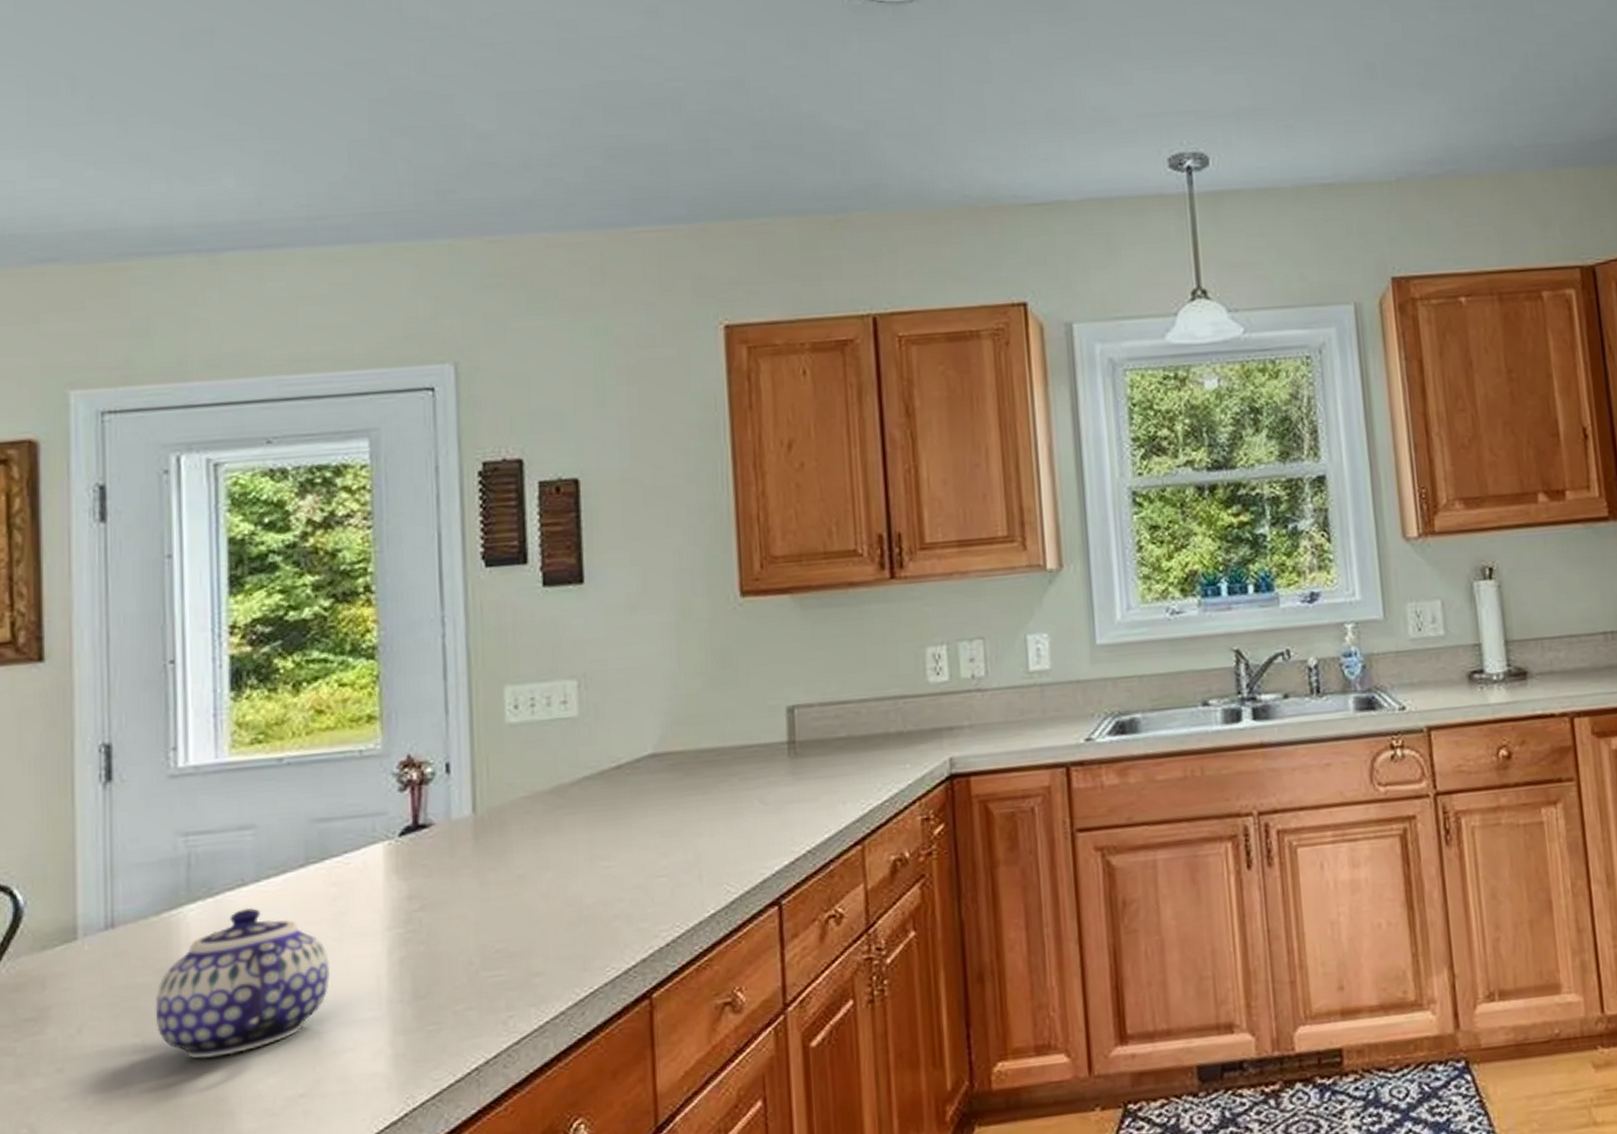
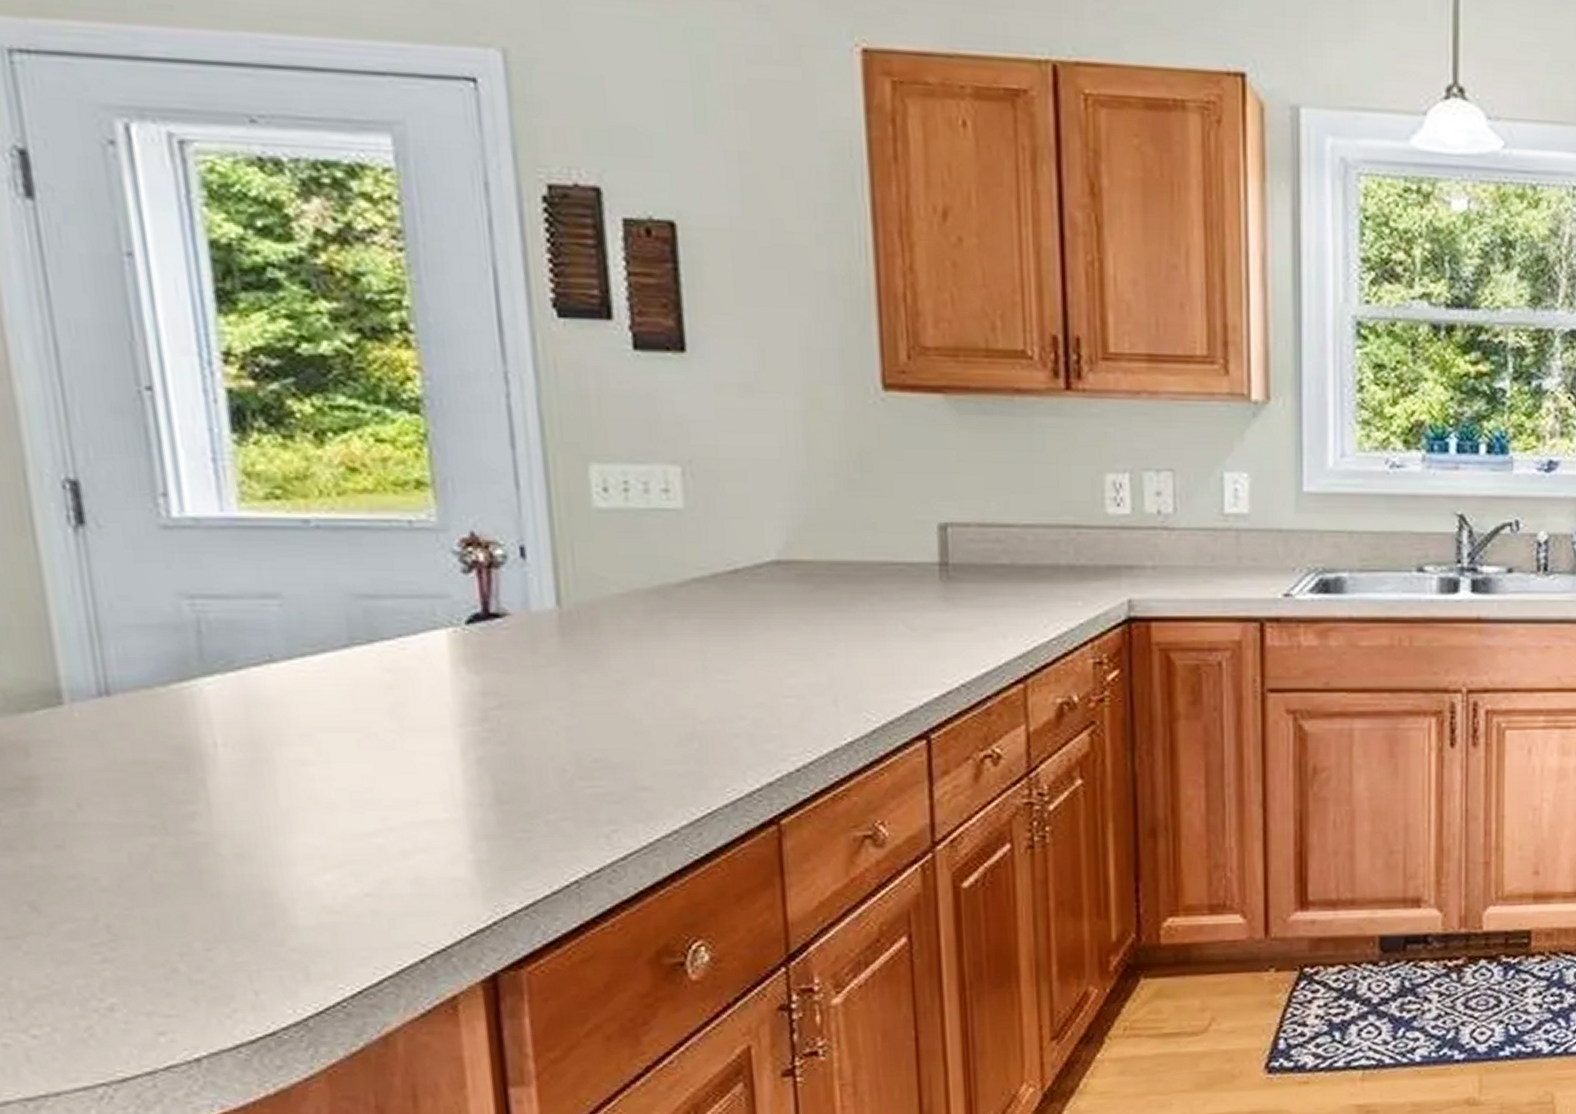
teapot: present [155,907,331,1059] -> none [173,687,392,847]

